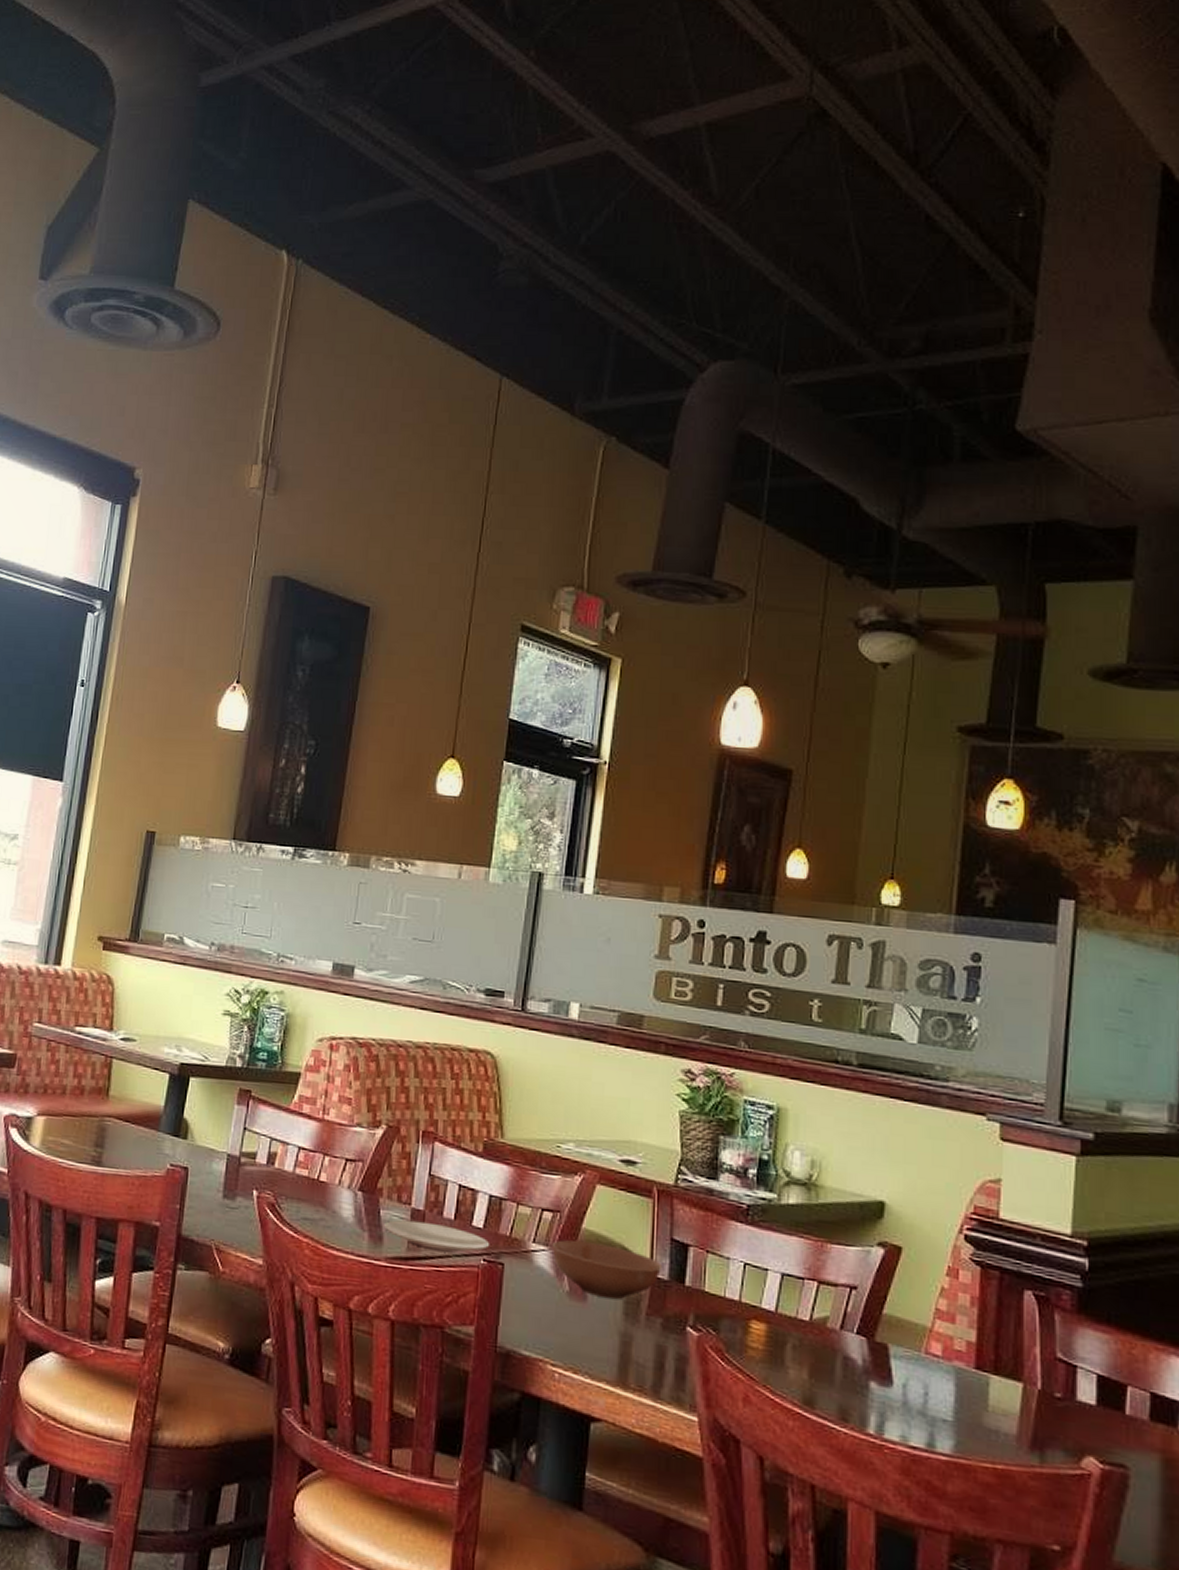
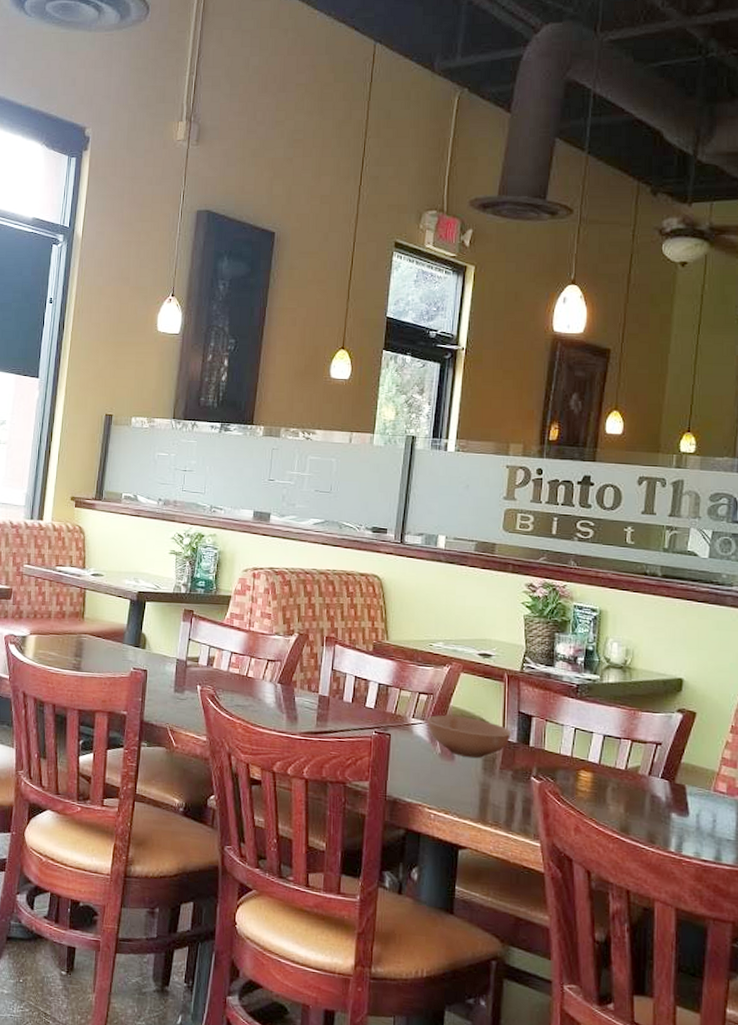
plate: present [384,1219,490,1253] -> none [298,704,380,728]

